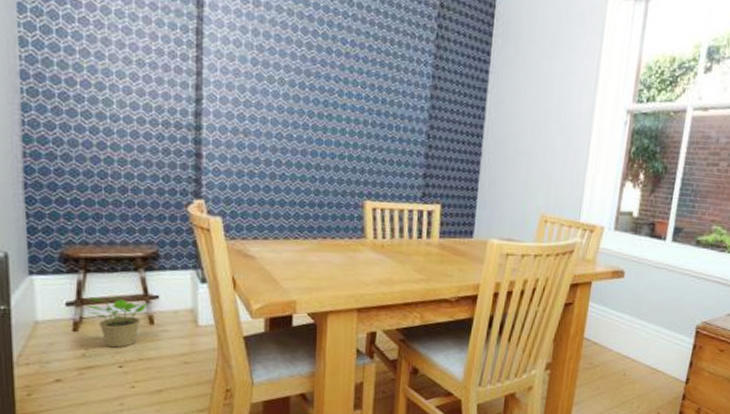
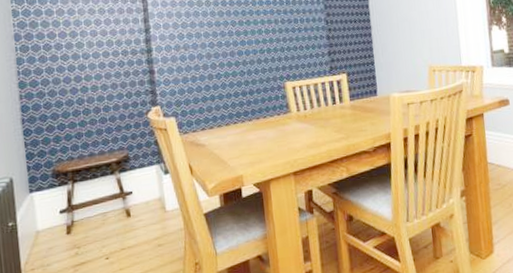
potted plant: present [85,296,148,348] -> none [75,197,124,243]

